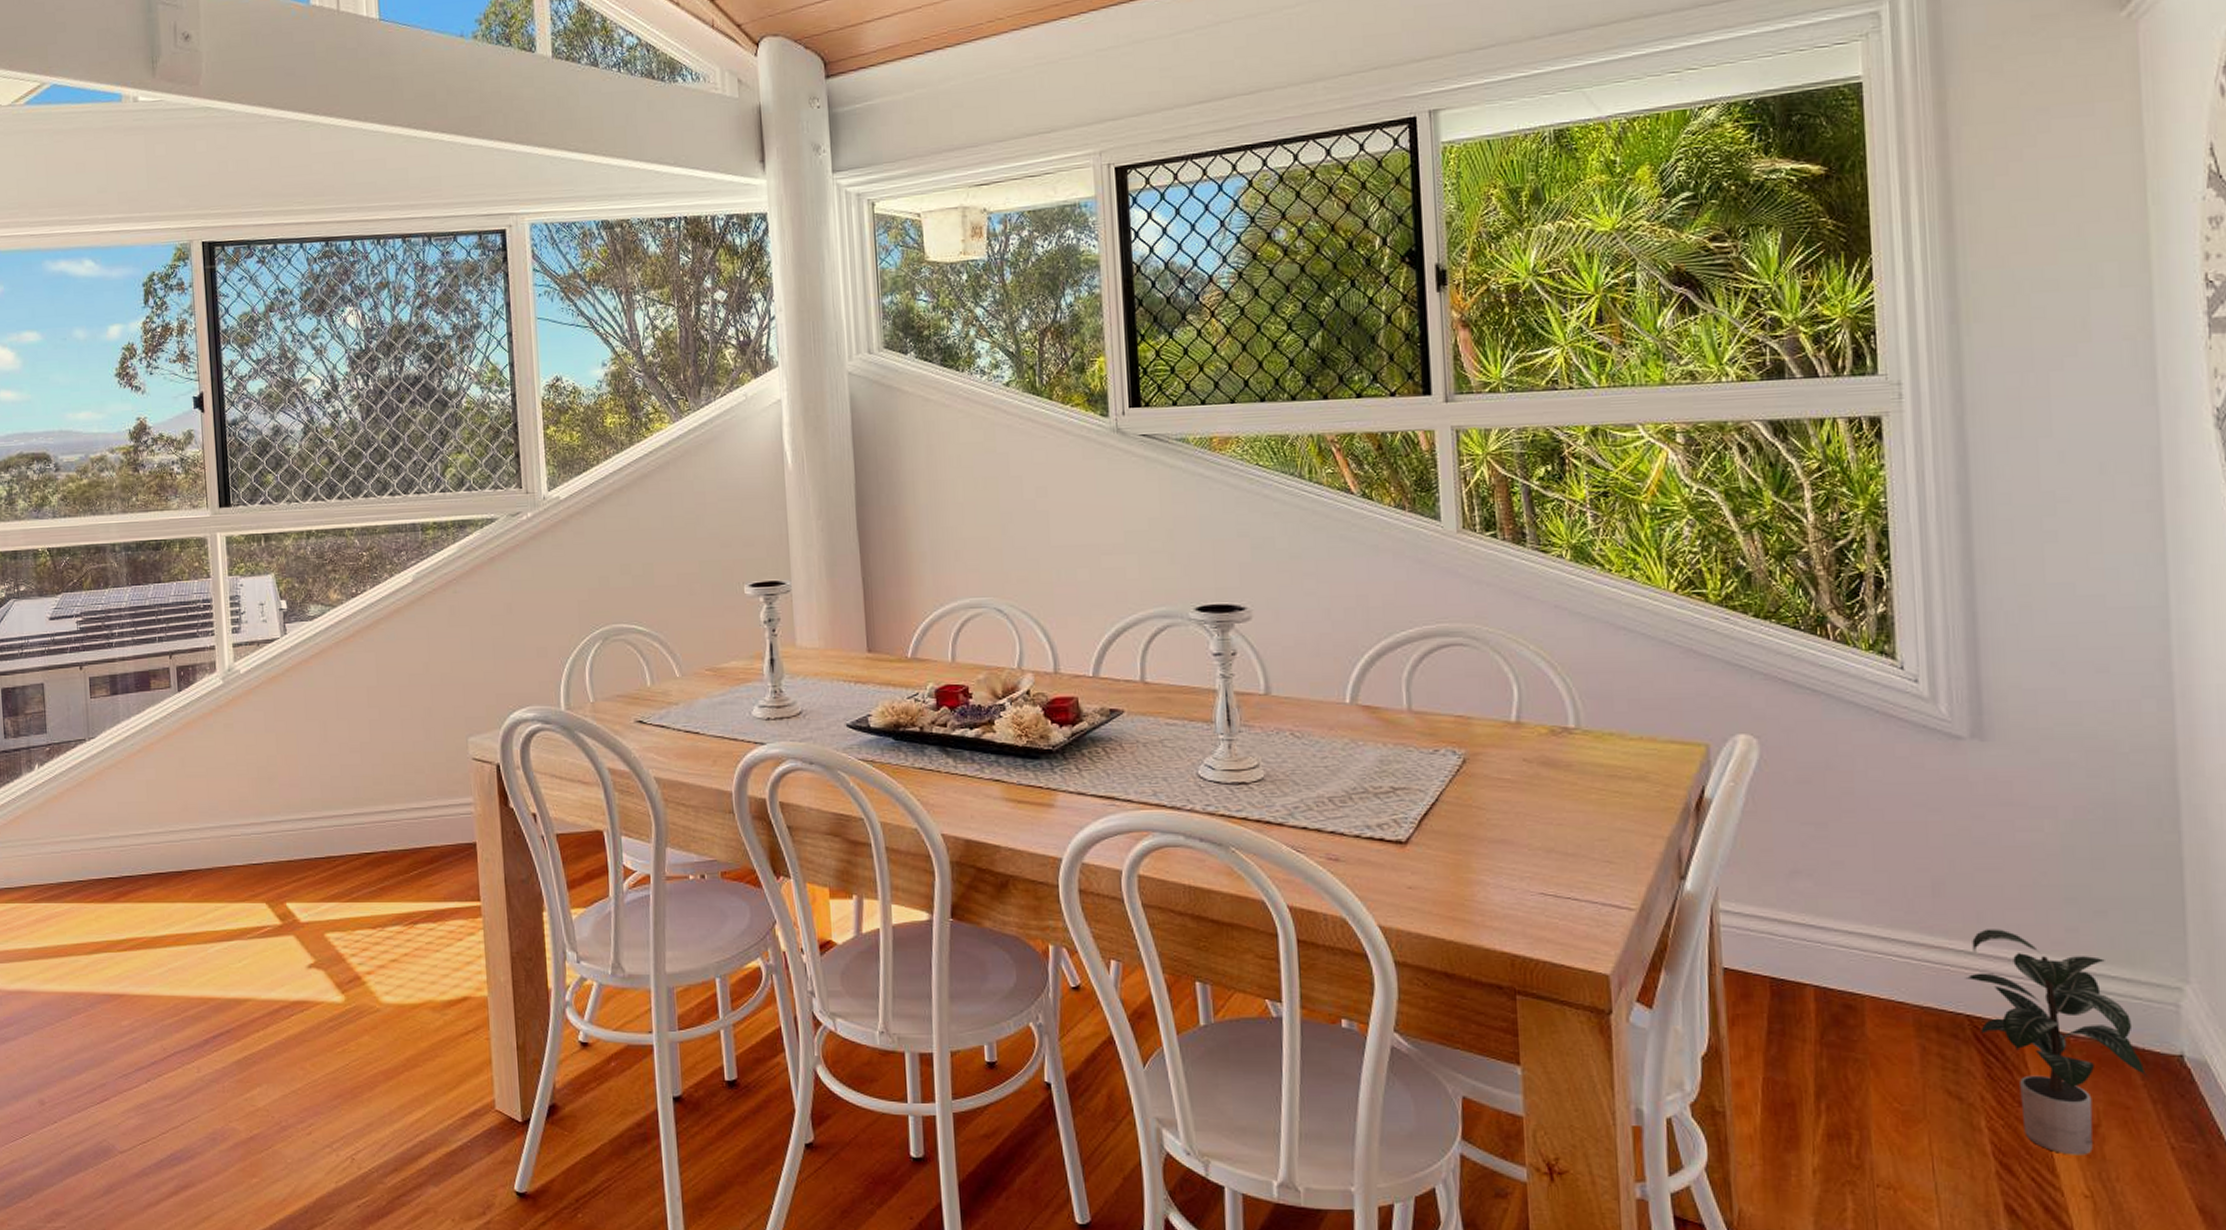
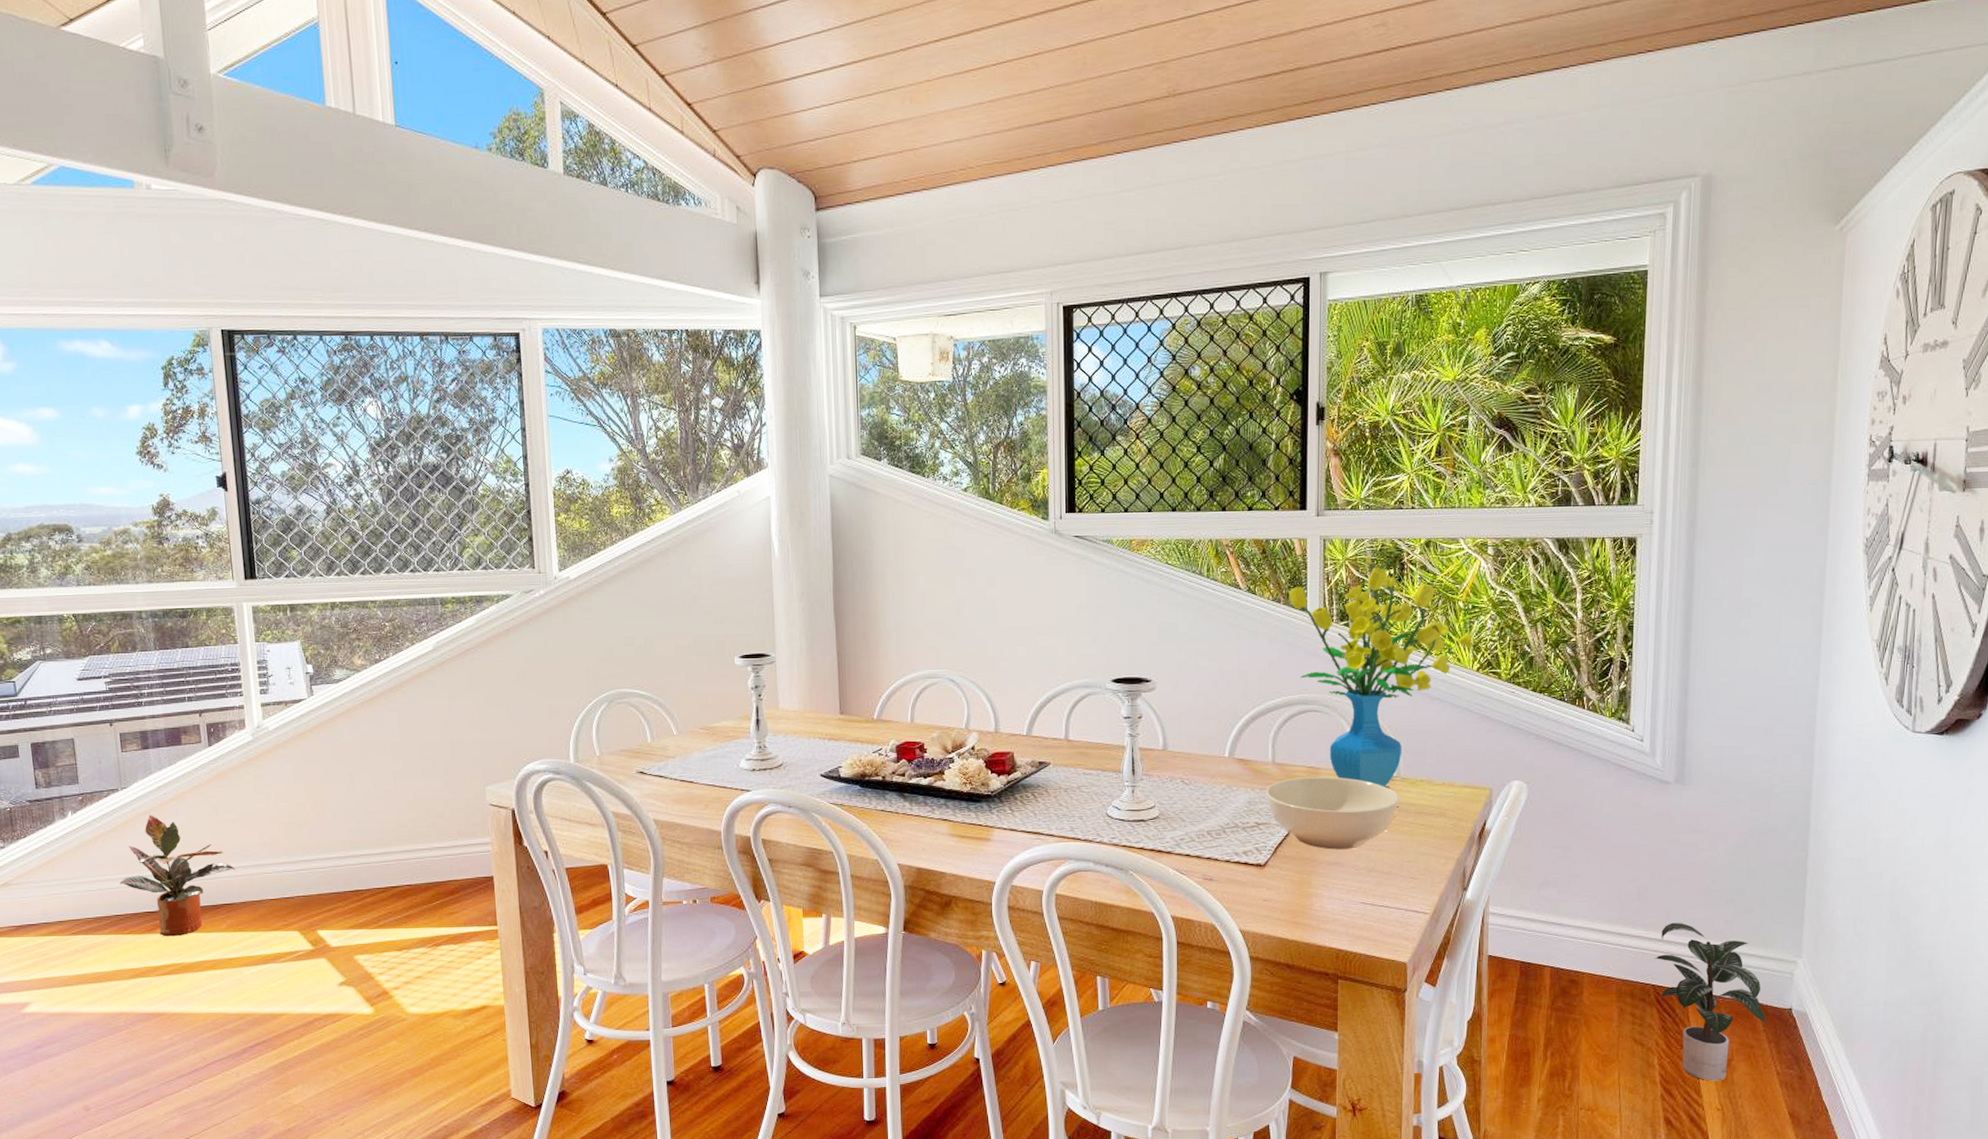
potted plant: none [84,768,202,907] -> present [120,815,235,937]
bowl: none [1401,728,1582,823] -> present [1266,777,1399,850]
bouquet: none [1415,449,1667,744] -> present [1289,556,1474,789]

